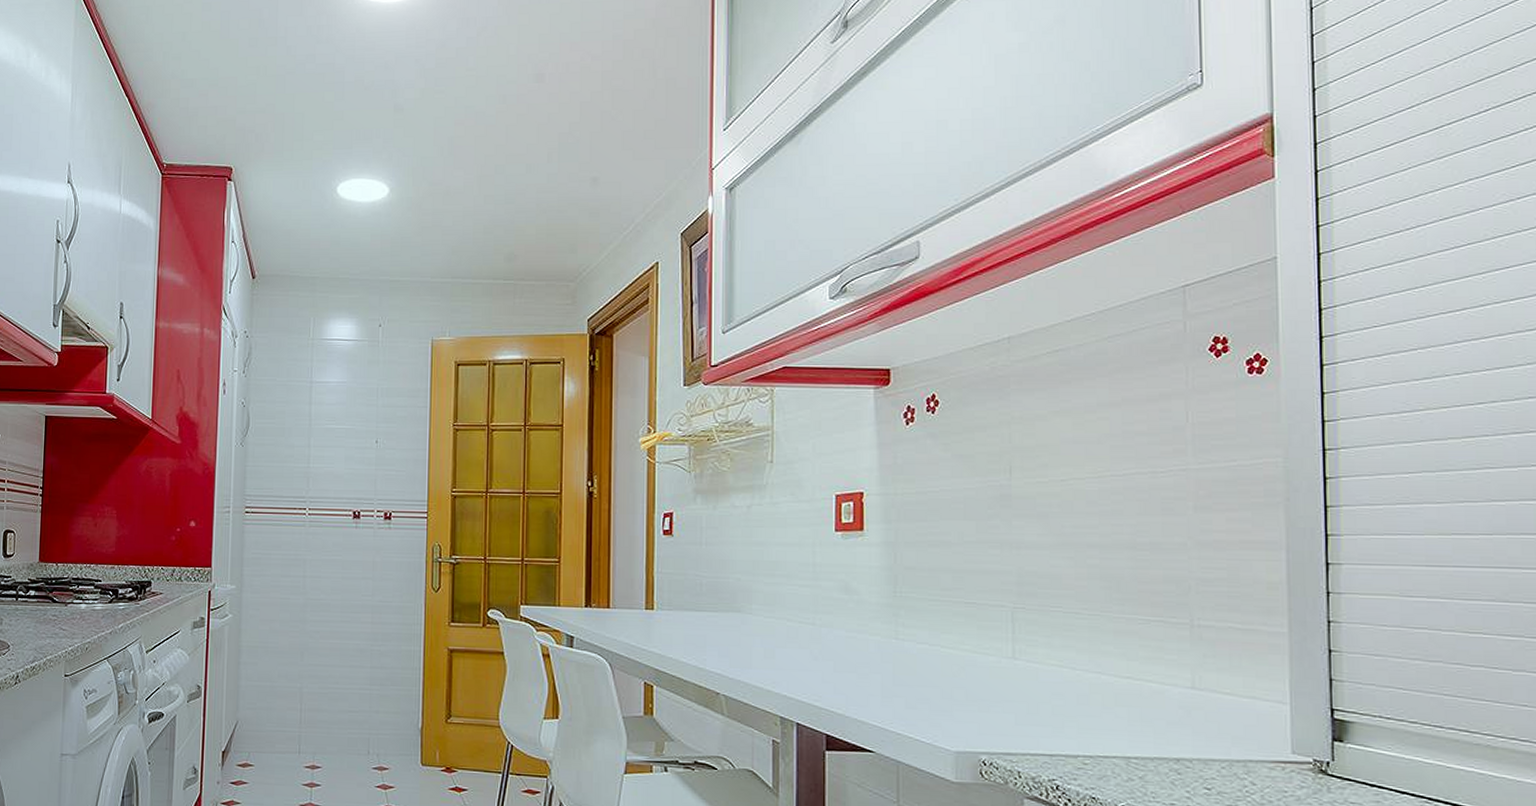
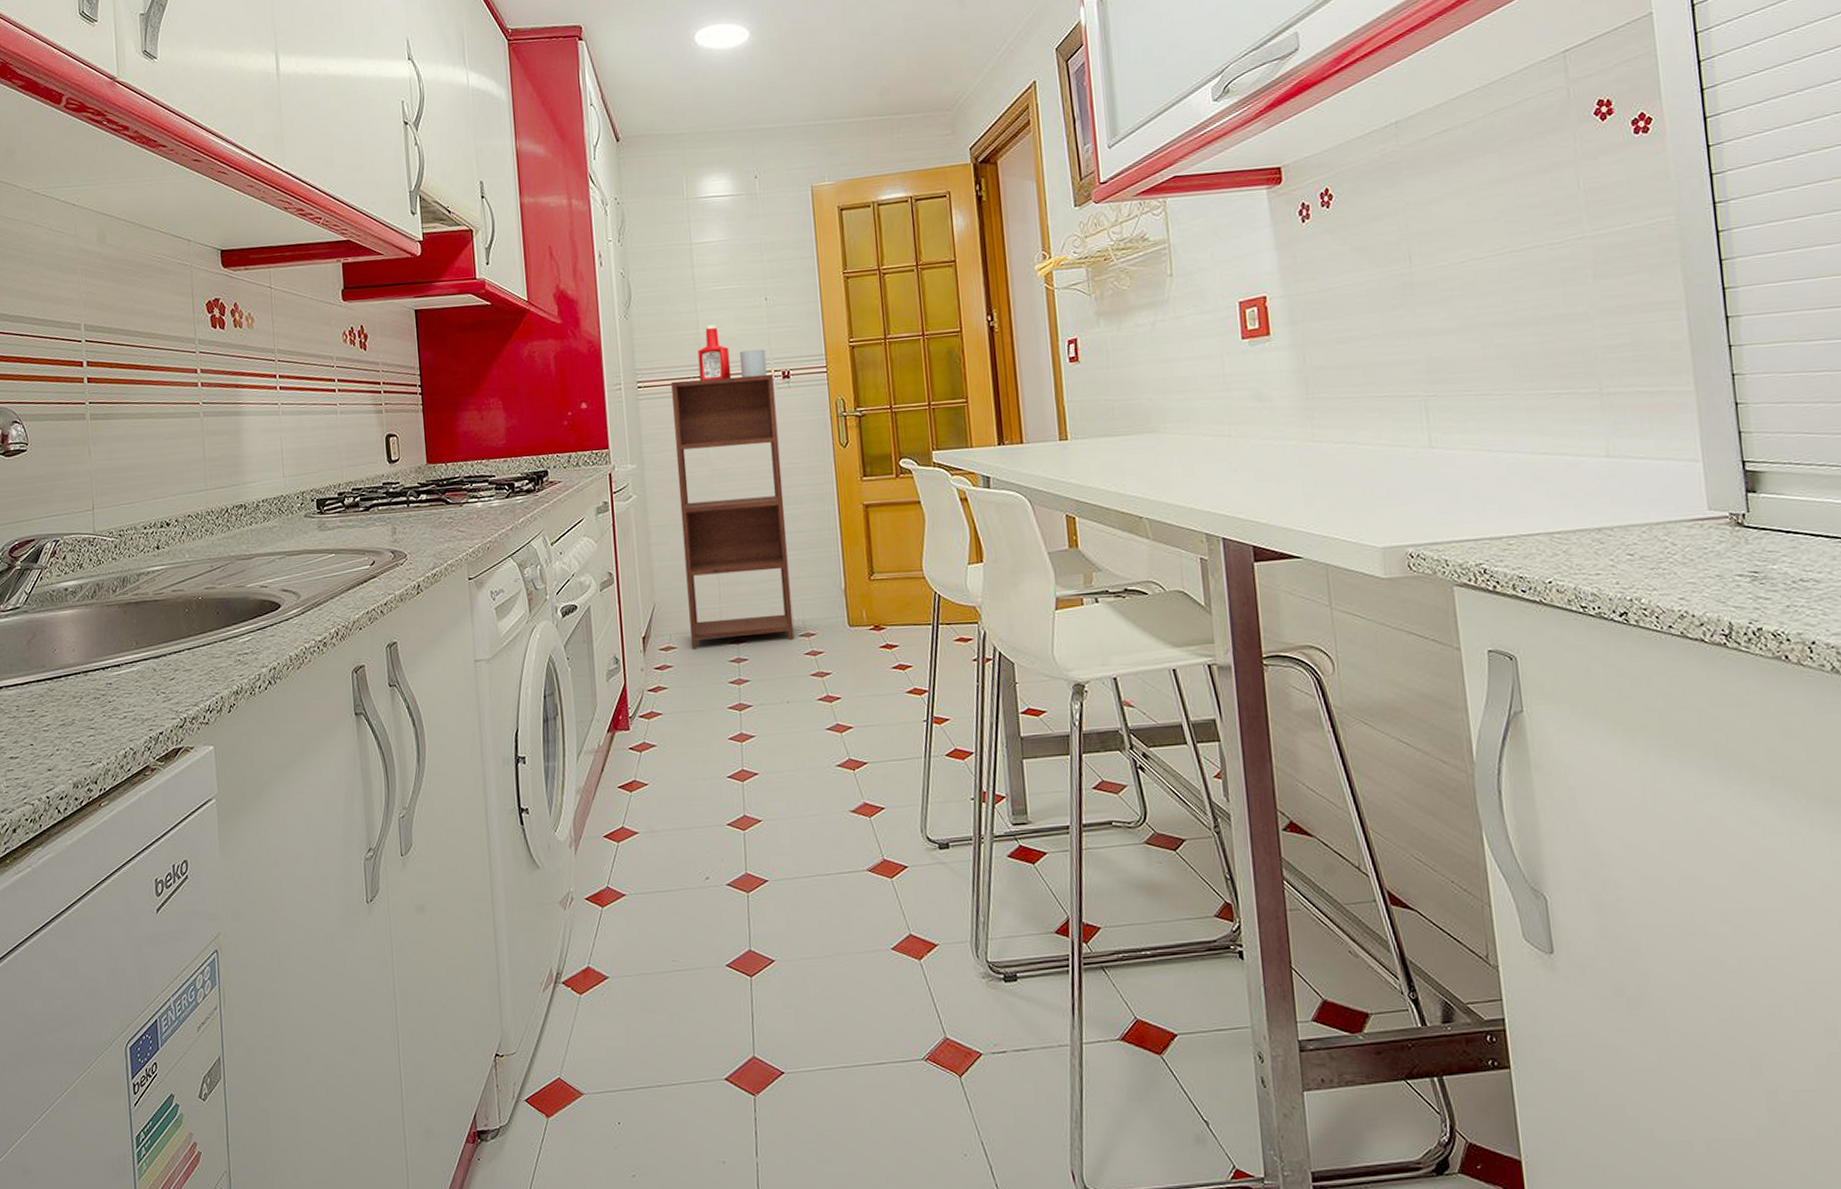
shelving unit: none [267,510,375,772] -> present [671,373,794,648]
ketchup bottle: none [305,460,336,514] -> present [697,324,732,381]
toilet paper roll: none [344,488,370,514] -> present [739,349,767,378]

